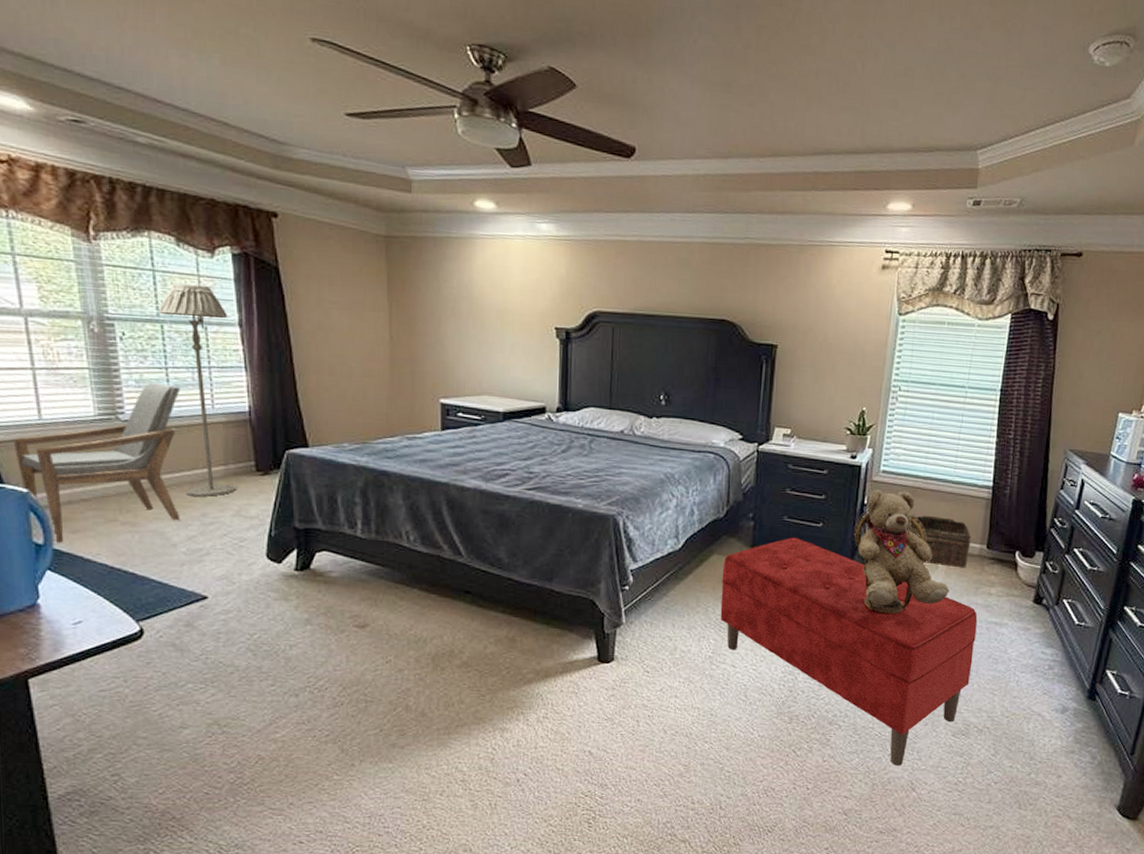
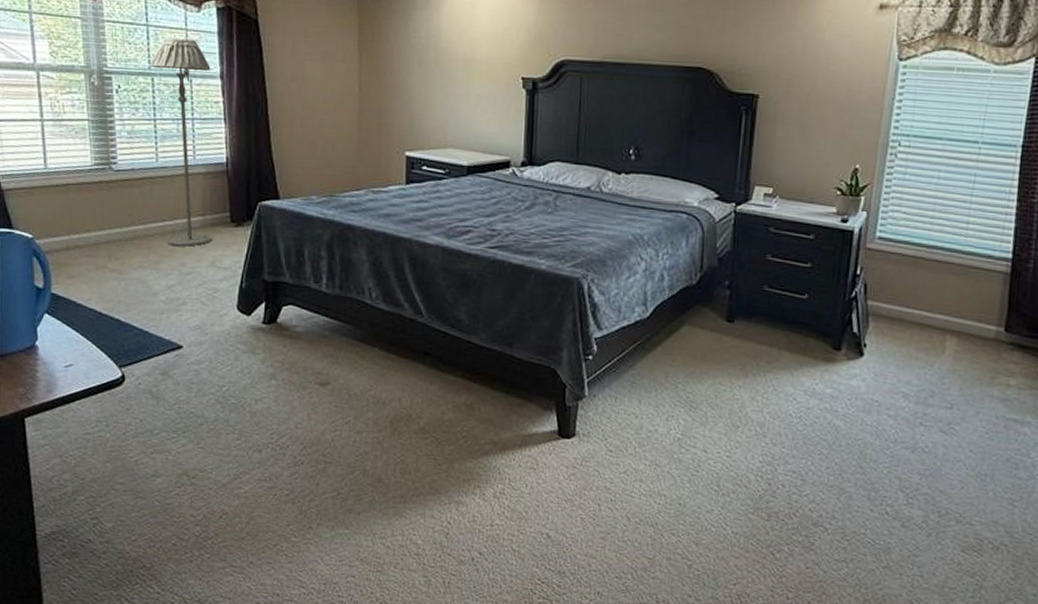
armchair: present [13,381,181,544] -> none [22,132,166,288]
bench: present [720,537,978,766] -> none [691,309,993,582]
teddy bear: present [853,489,950,614] -> none [844,258,959,403]
basket: present [907,513,972,568] -> none [907,287,986,354]

